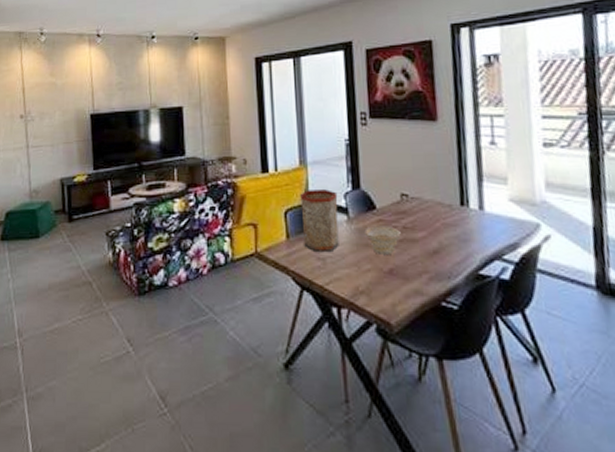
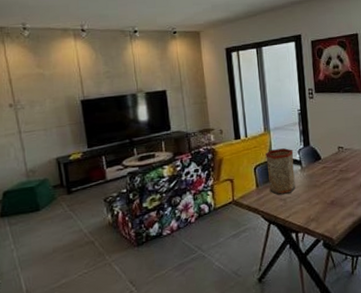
bowl: present [364,226,401,254] -> none [313,171,339,192]

